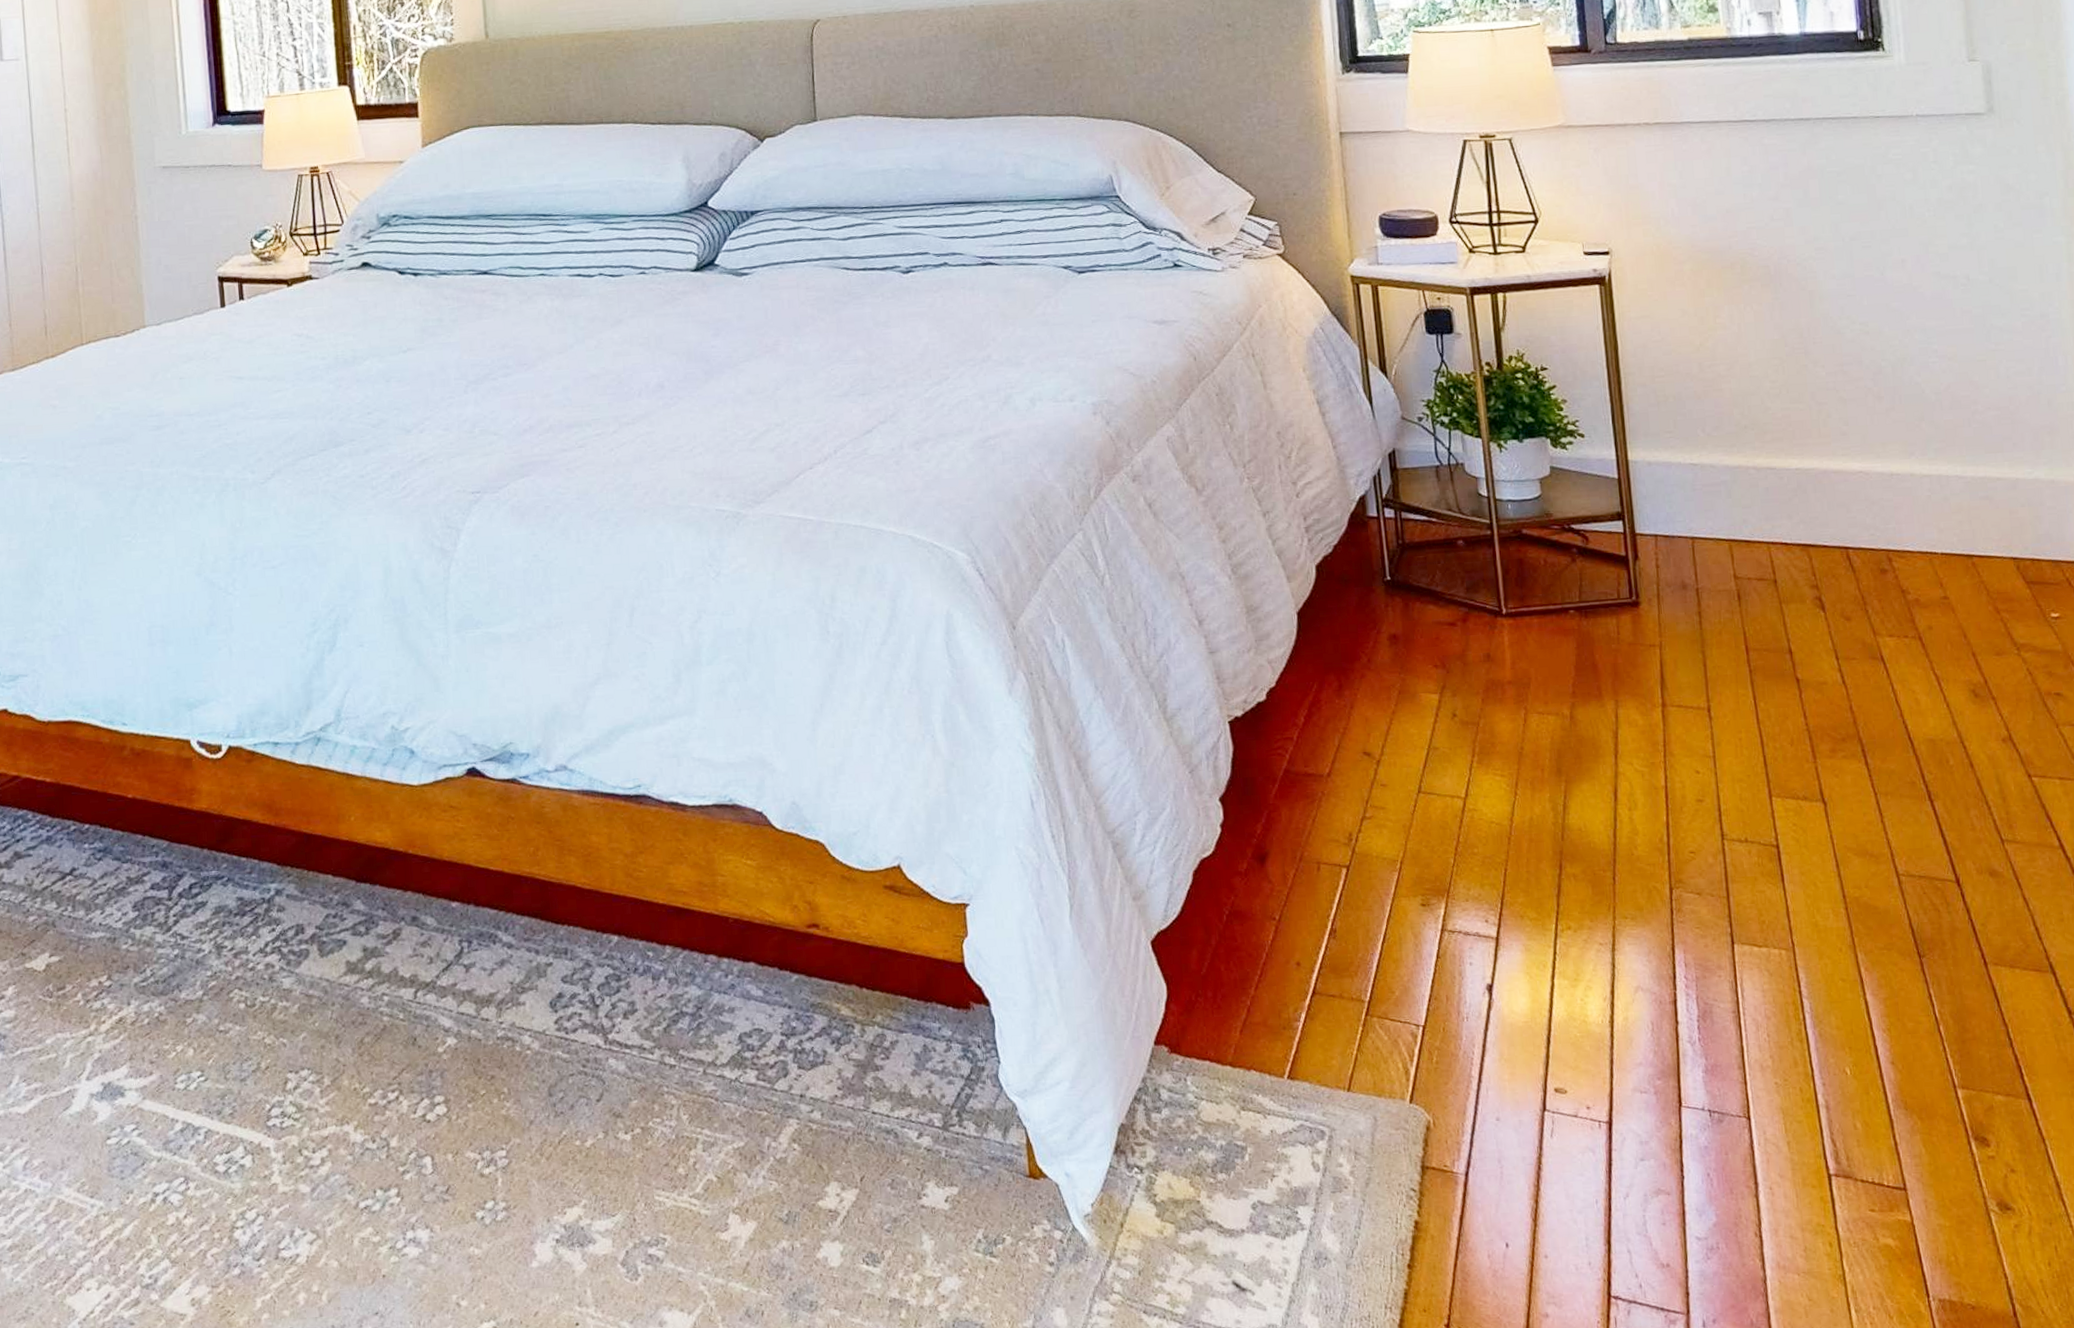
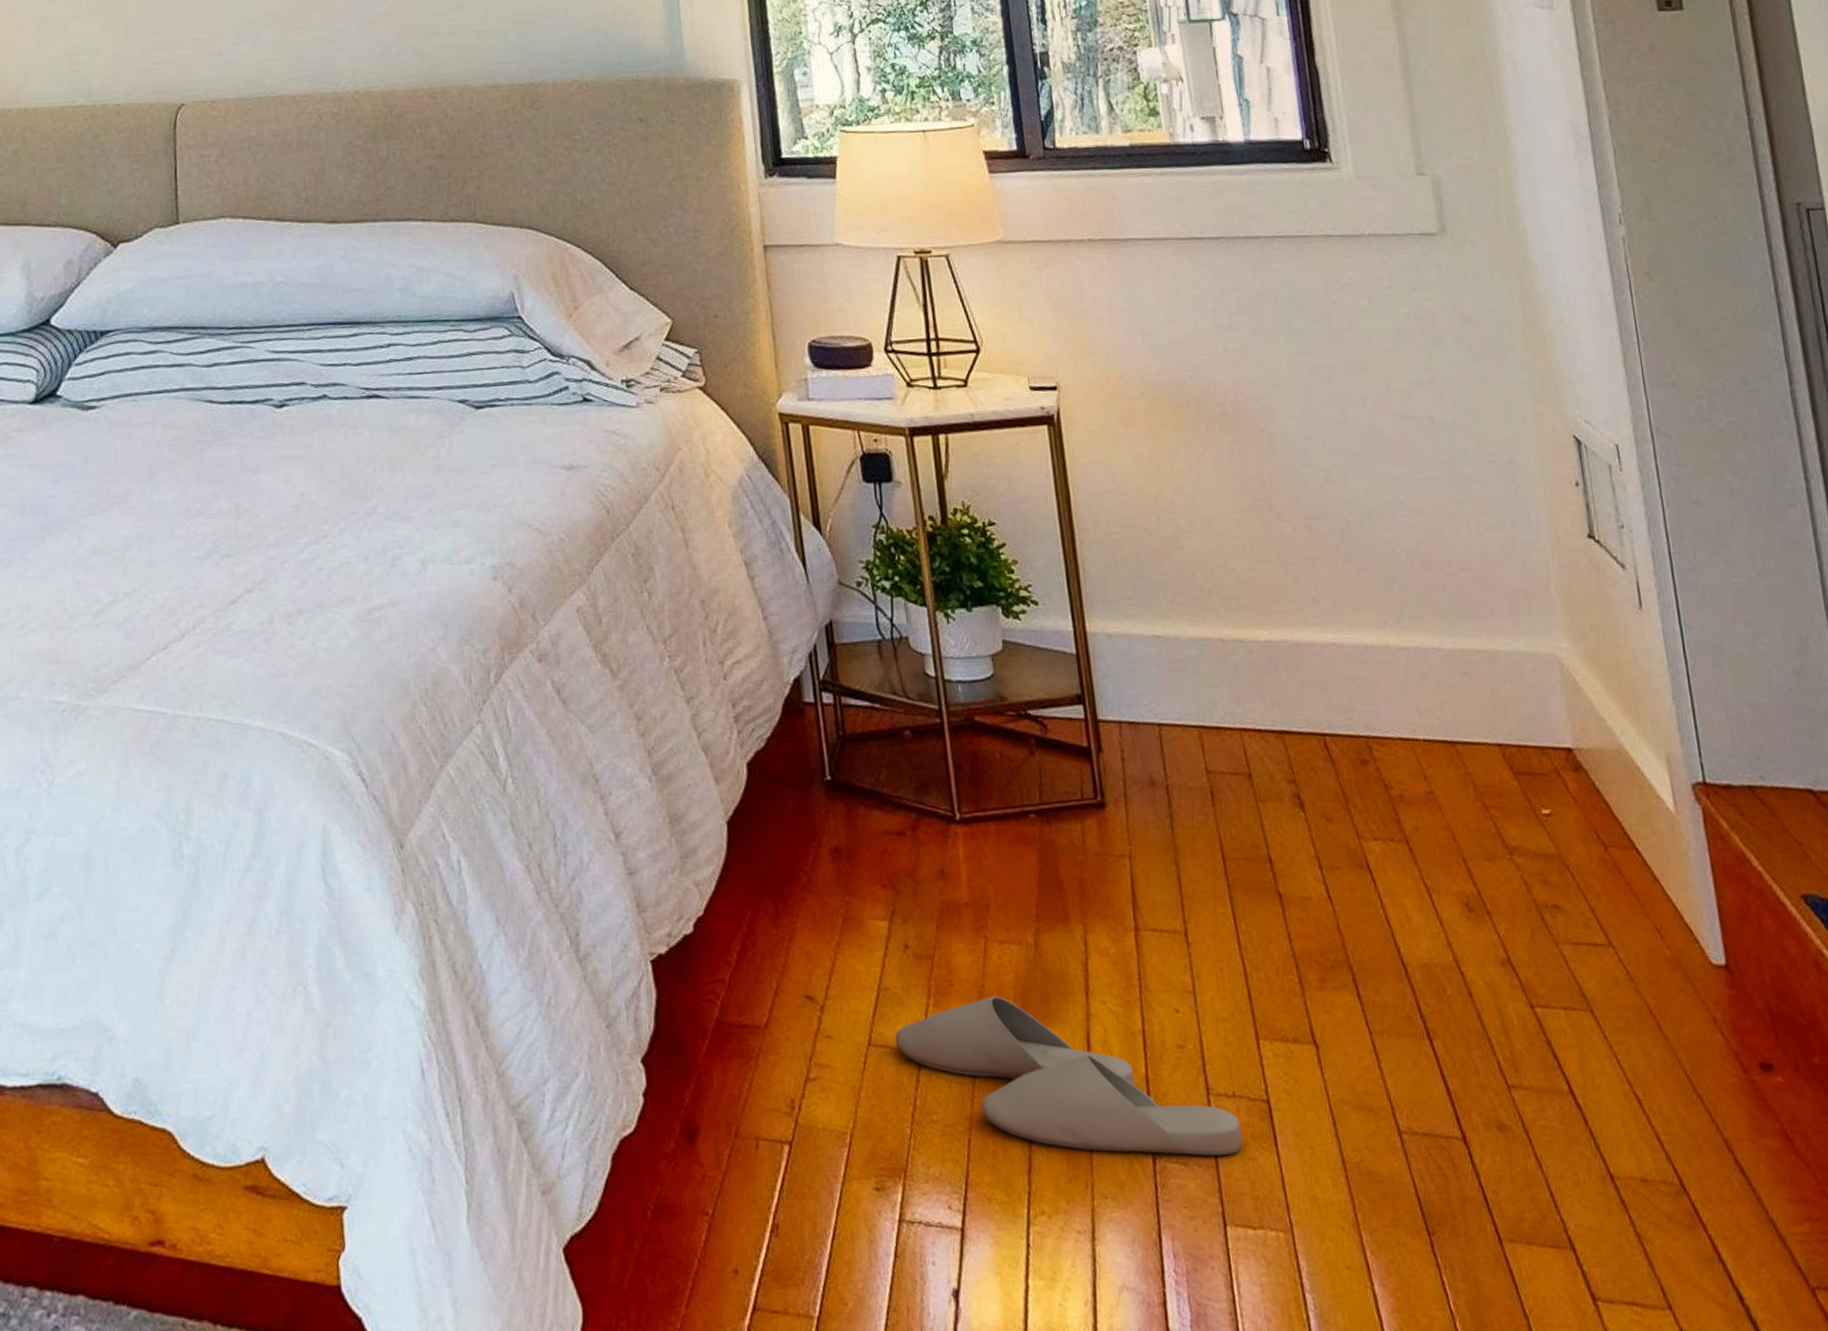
slippers: none [1442,755,1752,888] -> present [895,995,1242,1156]

